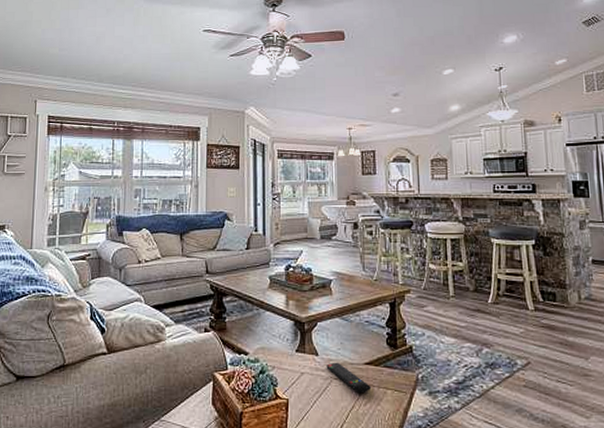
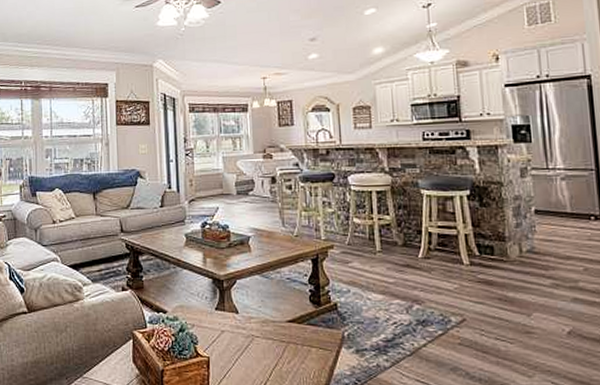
remote control: present [326,362,372,394] -> none [247,320,295,352]

